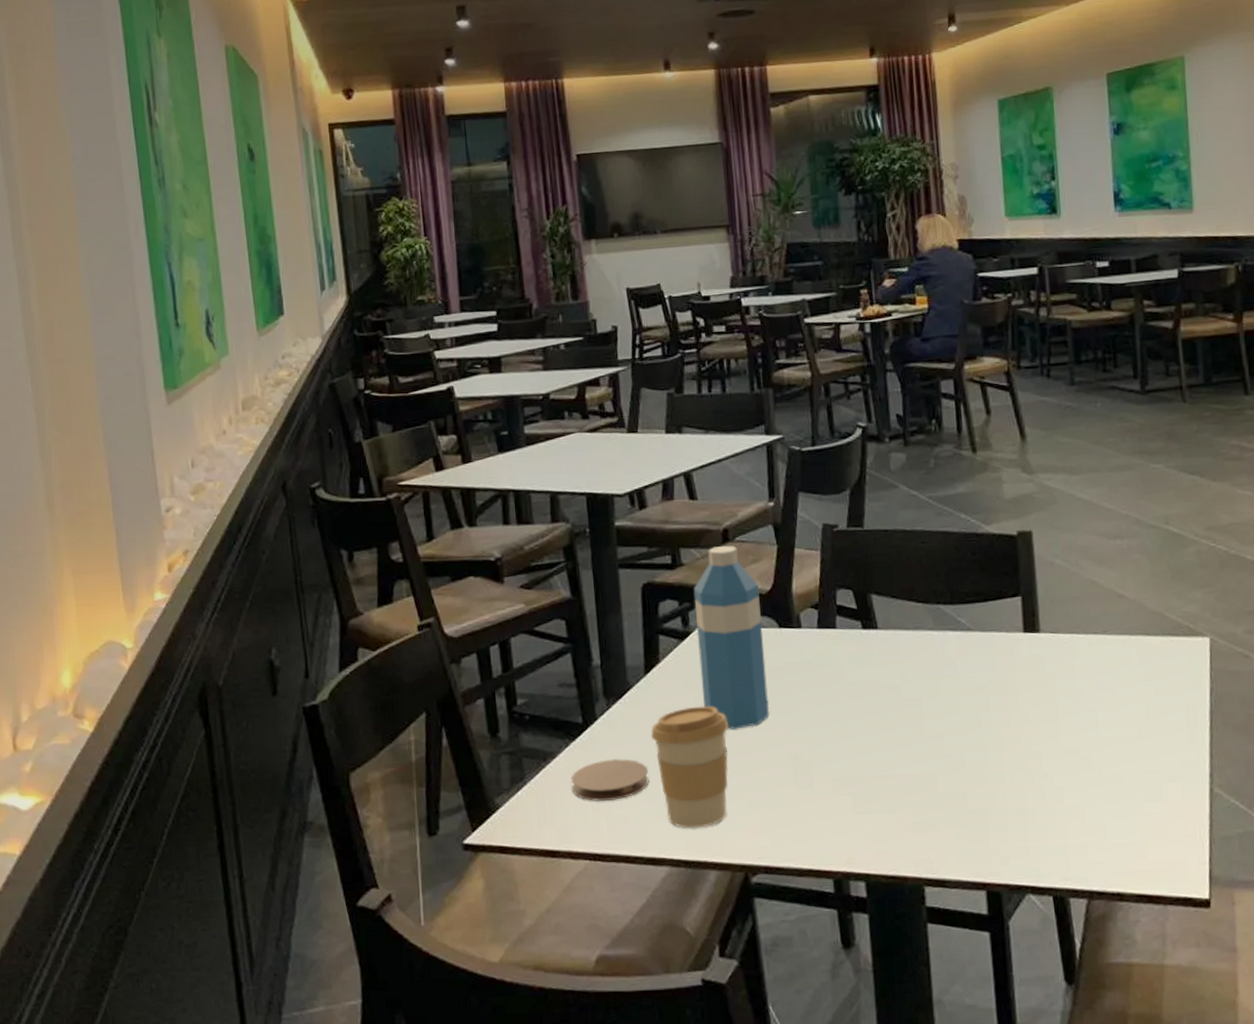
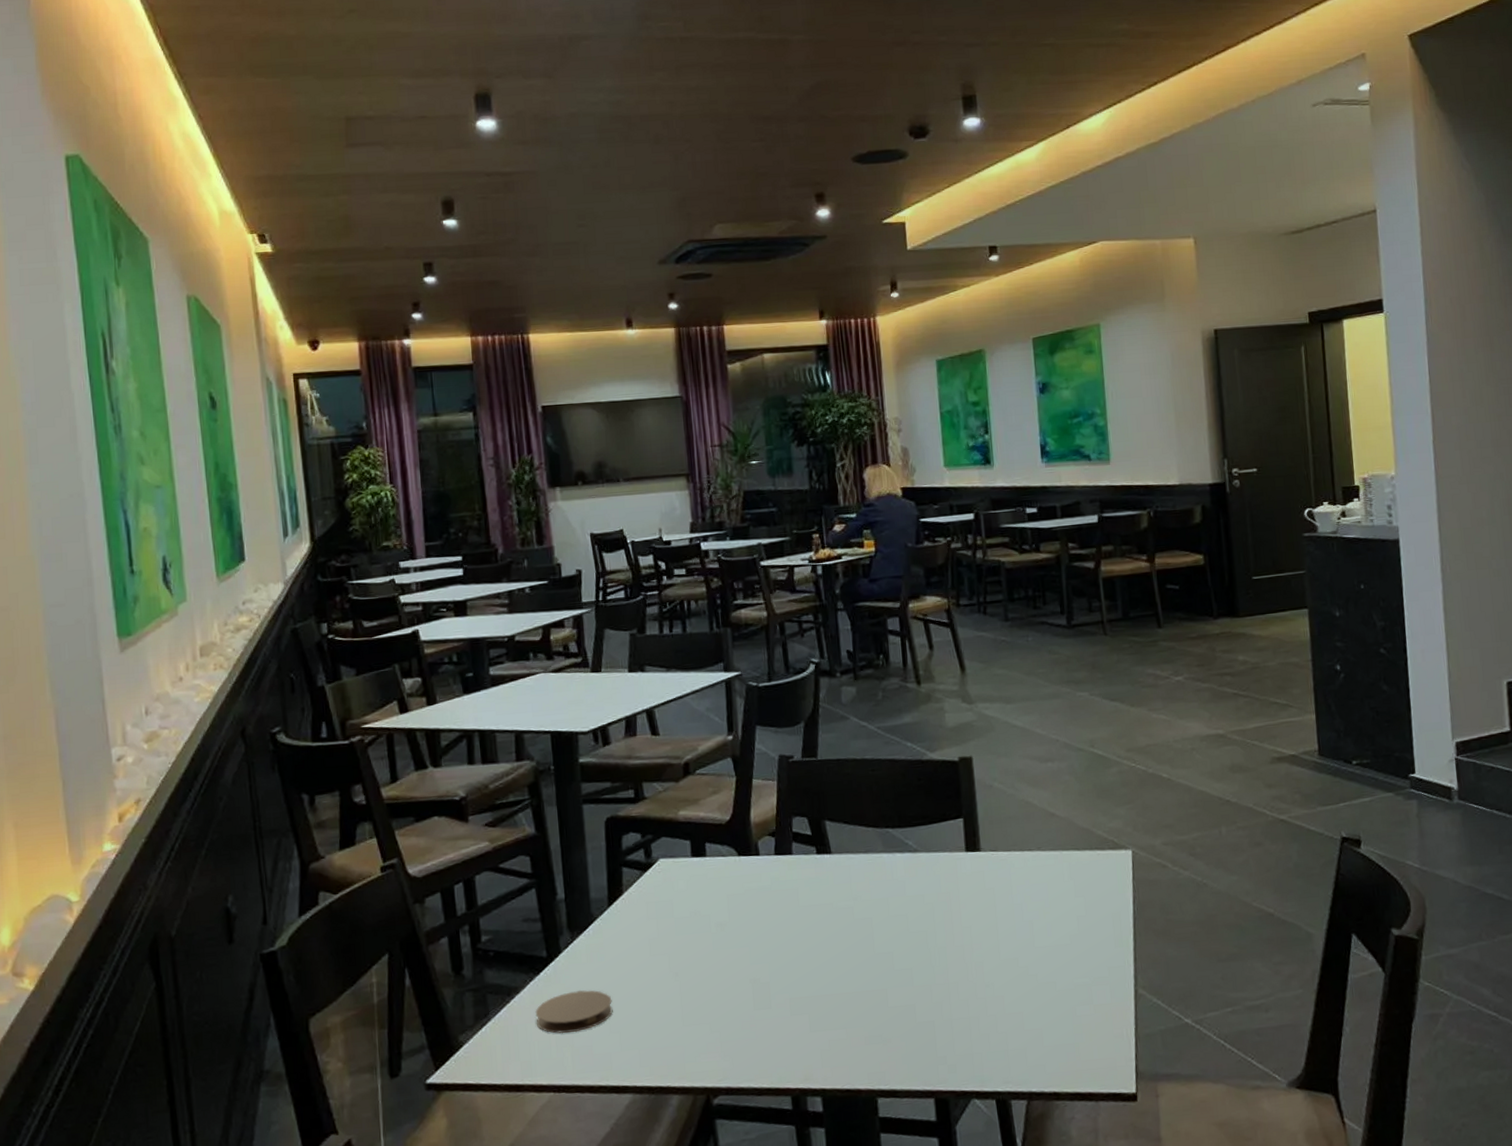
coffee cup: present [651,706,729,829] -> none [615,934,691,1055]
water bottle: present [693,545,770,729] -> none [655,778,730,956]

